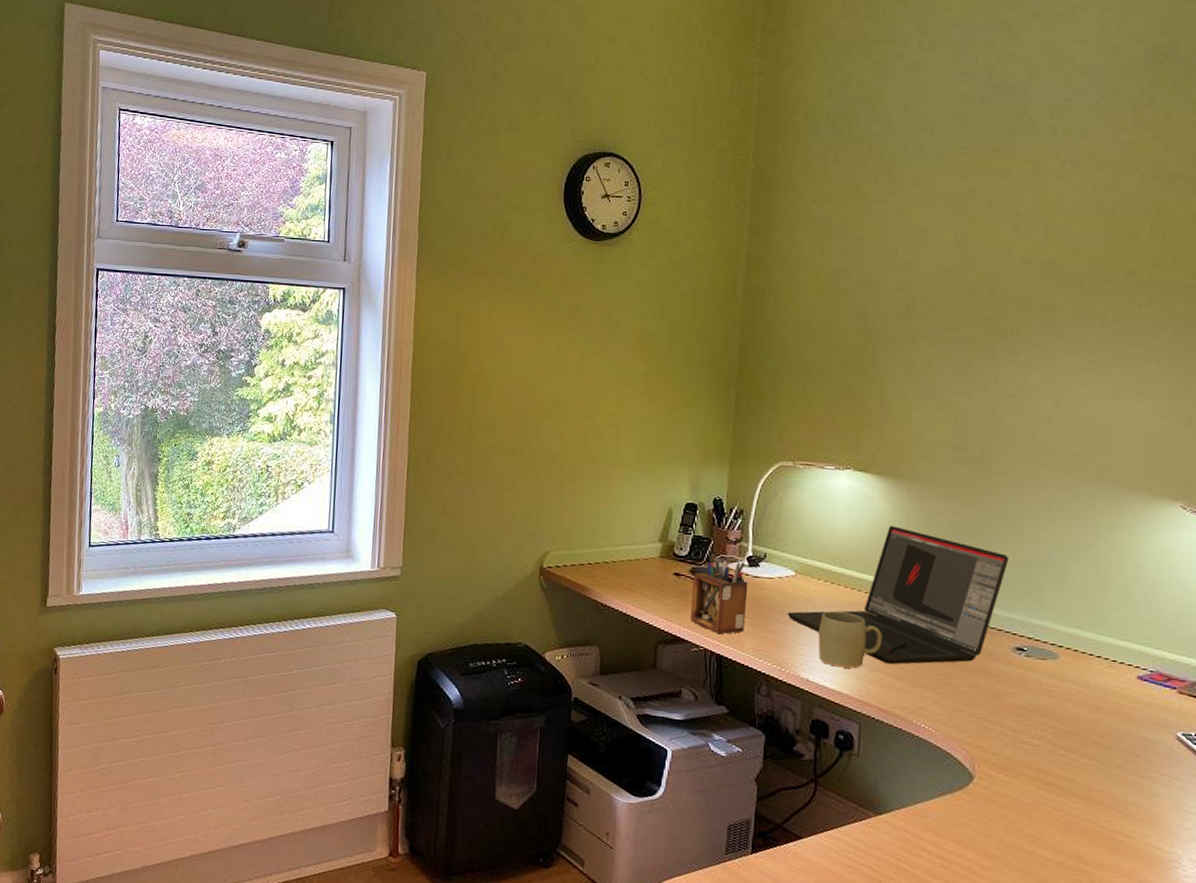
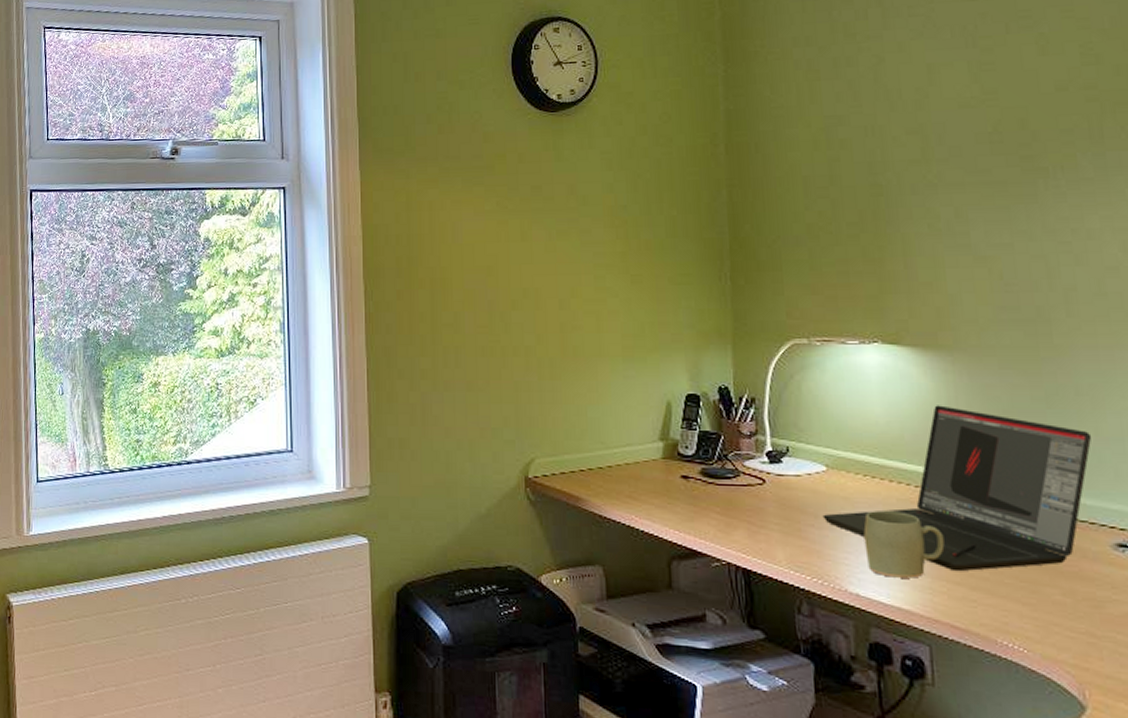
desk organizer: present [690,555,748,634] -> none [704,453,773,544]

